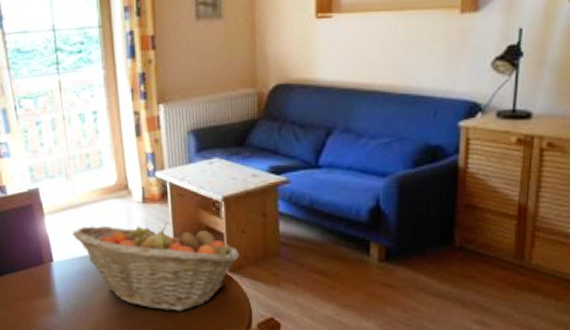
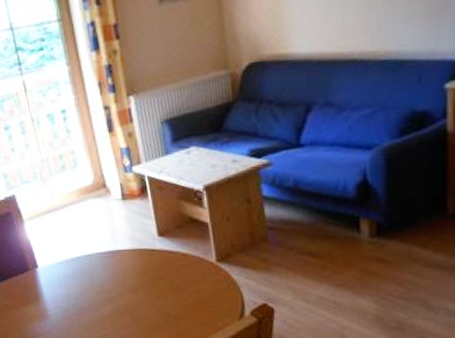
fruit basket: present [72,223,239,312] -> none [54,218,226,307]

